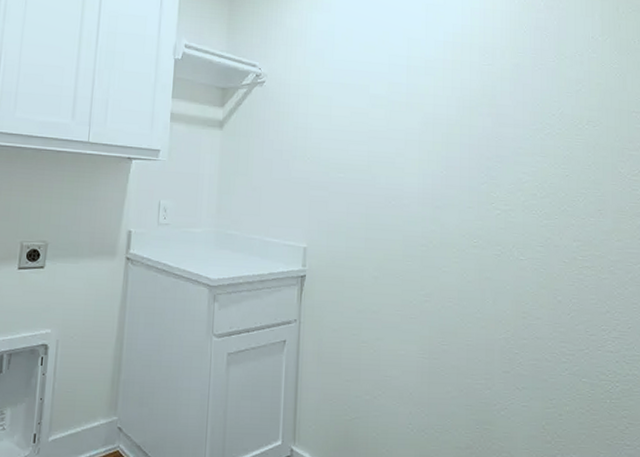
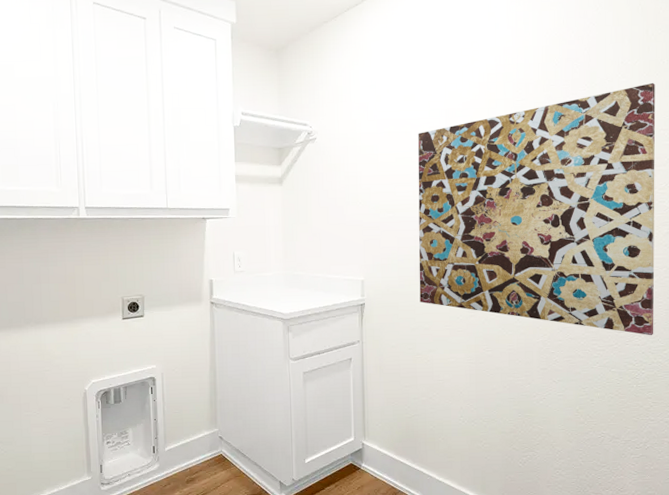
wall art: none [368,61,629,343] -> present [418,82,656,336]

